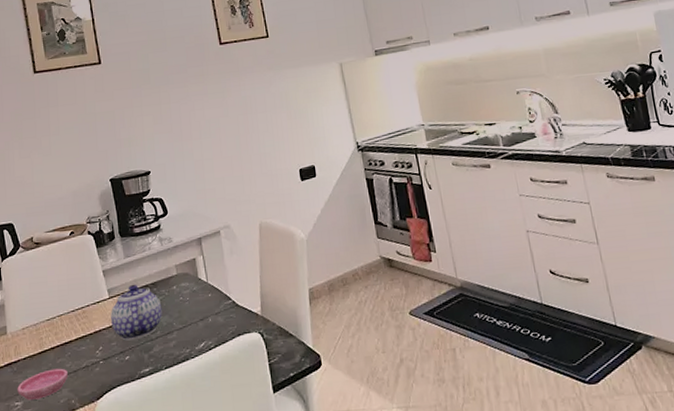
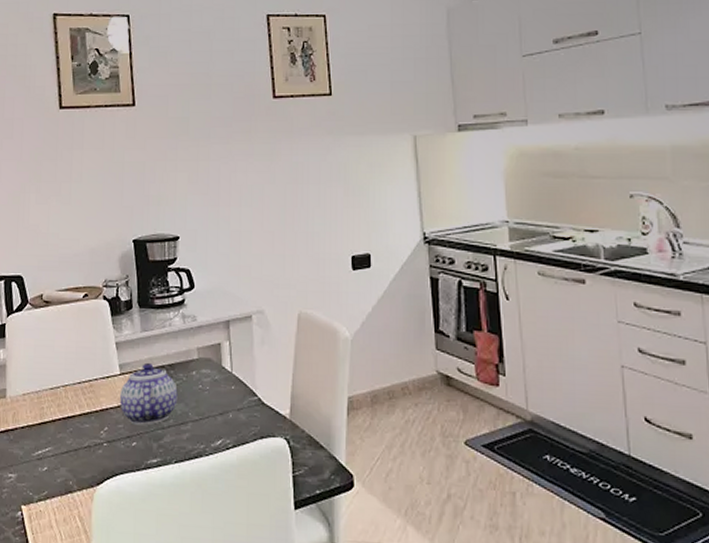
saucer: present [17,368,68,400] -> none [12,443,68,474]

